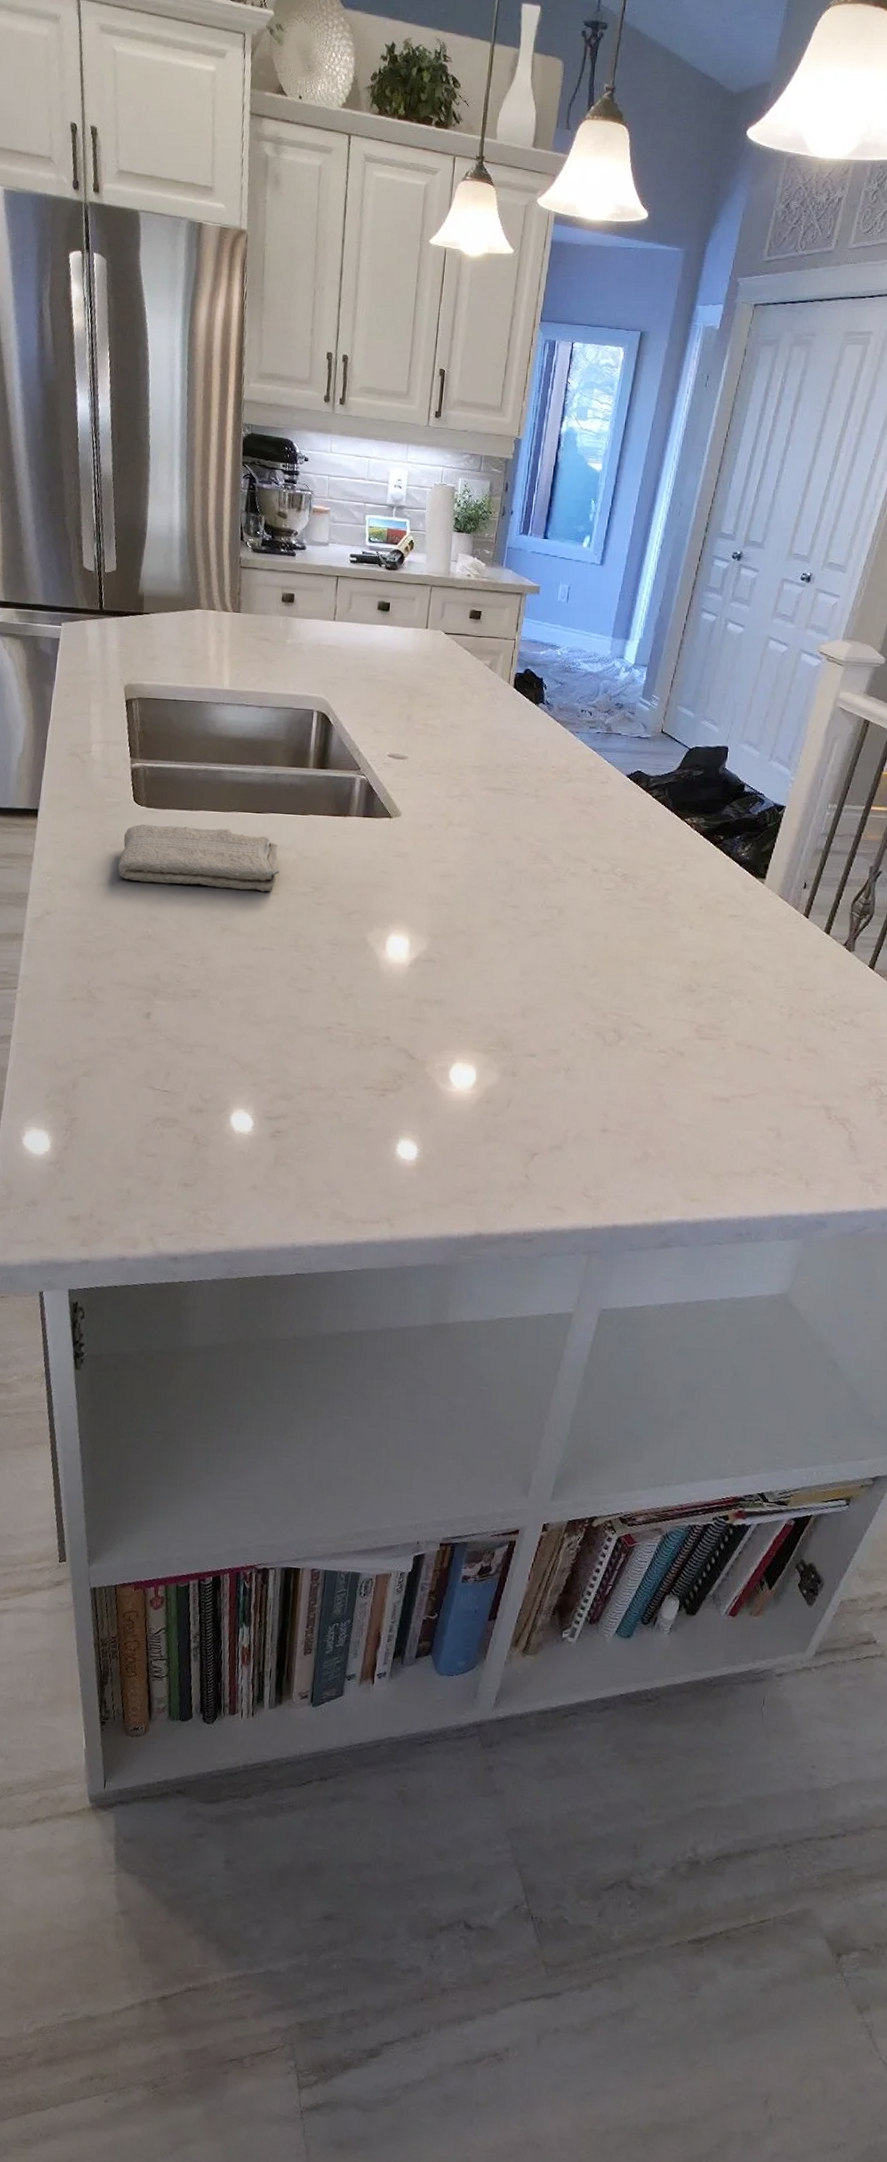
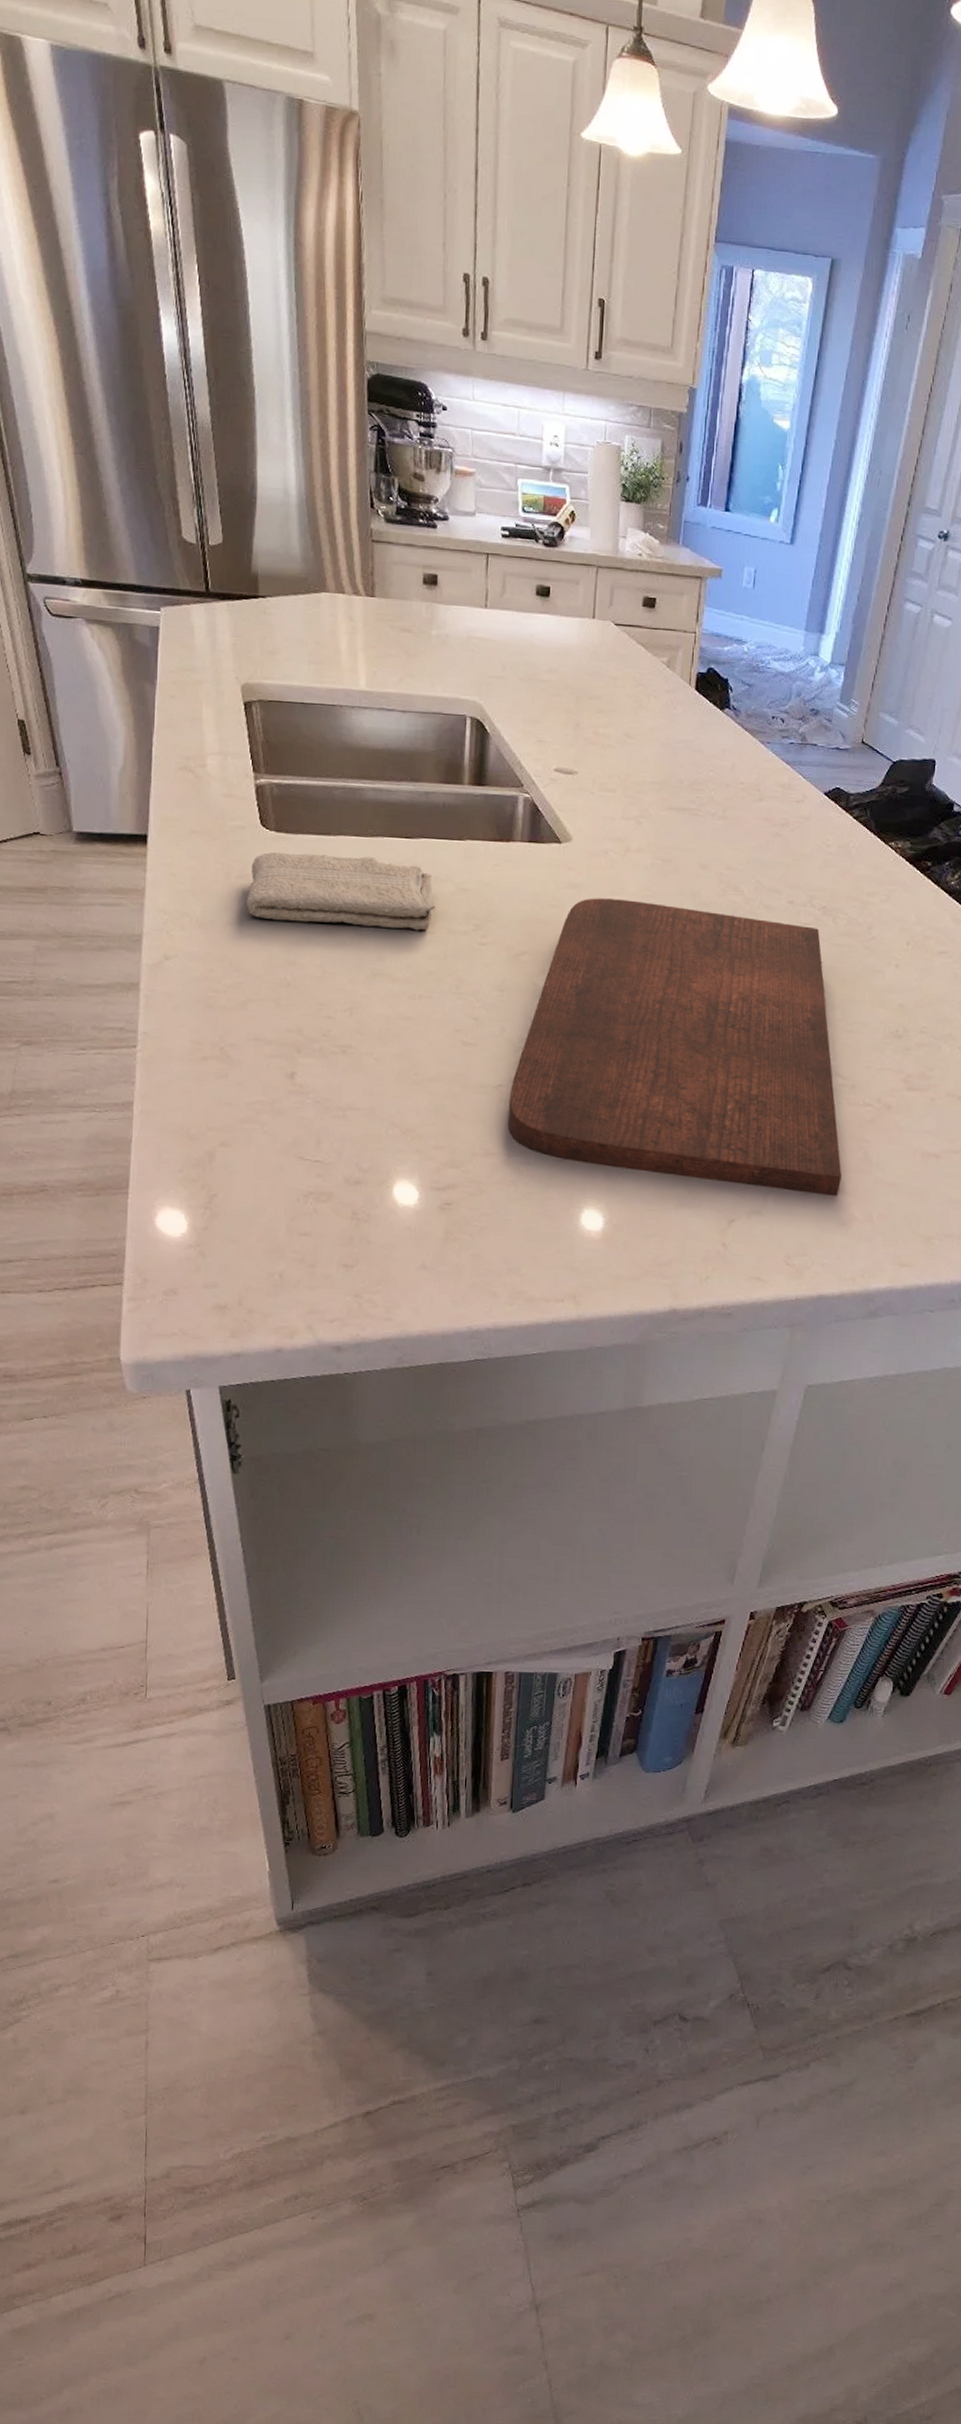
cutting board: none [334,865,637,1134] -> present [507,898,842,1196]

